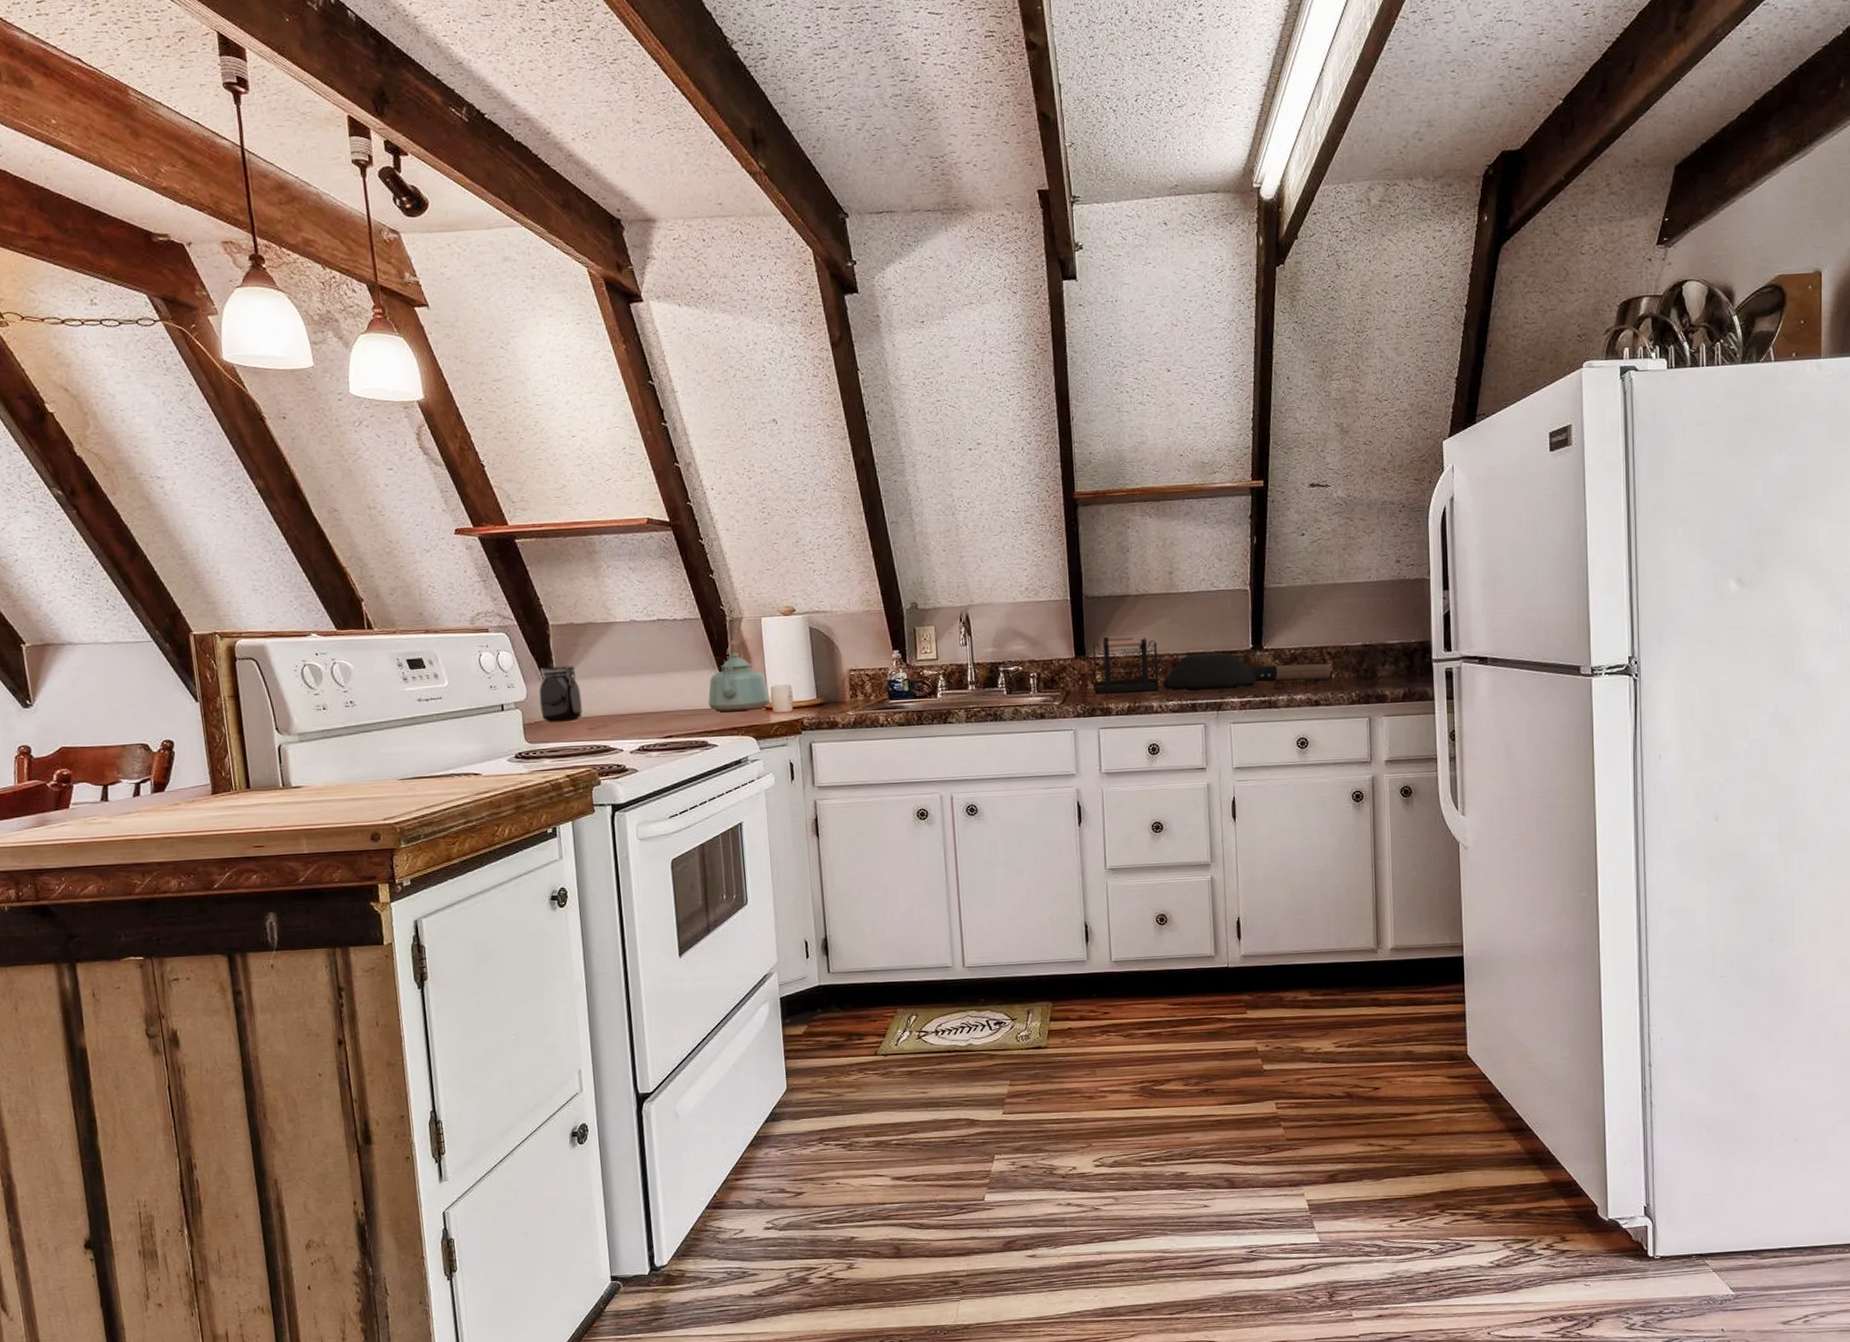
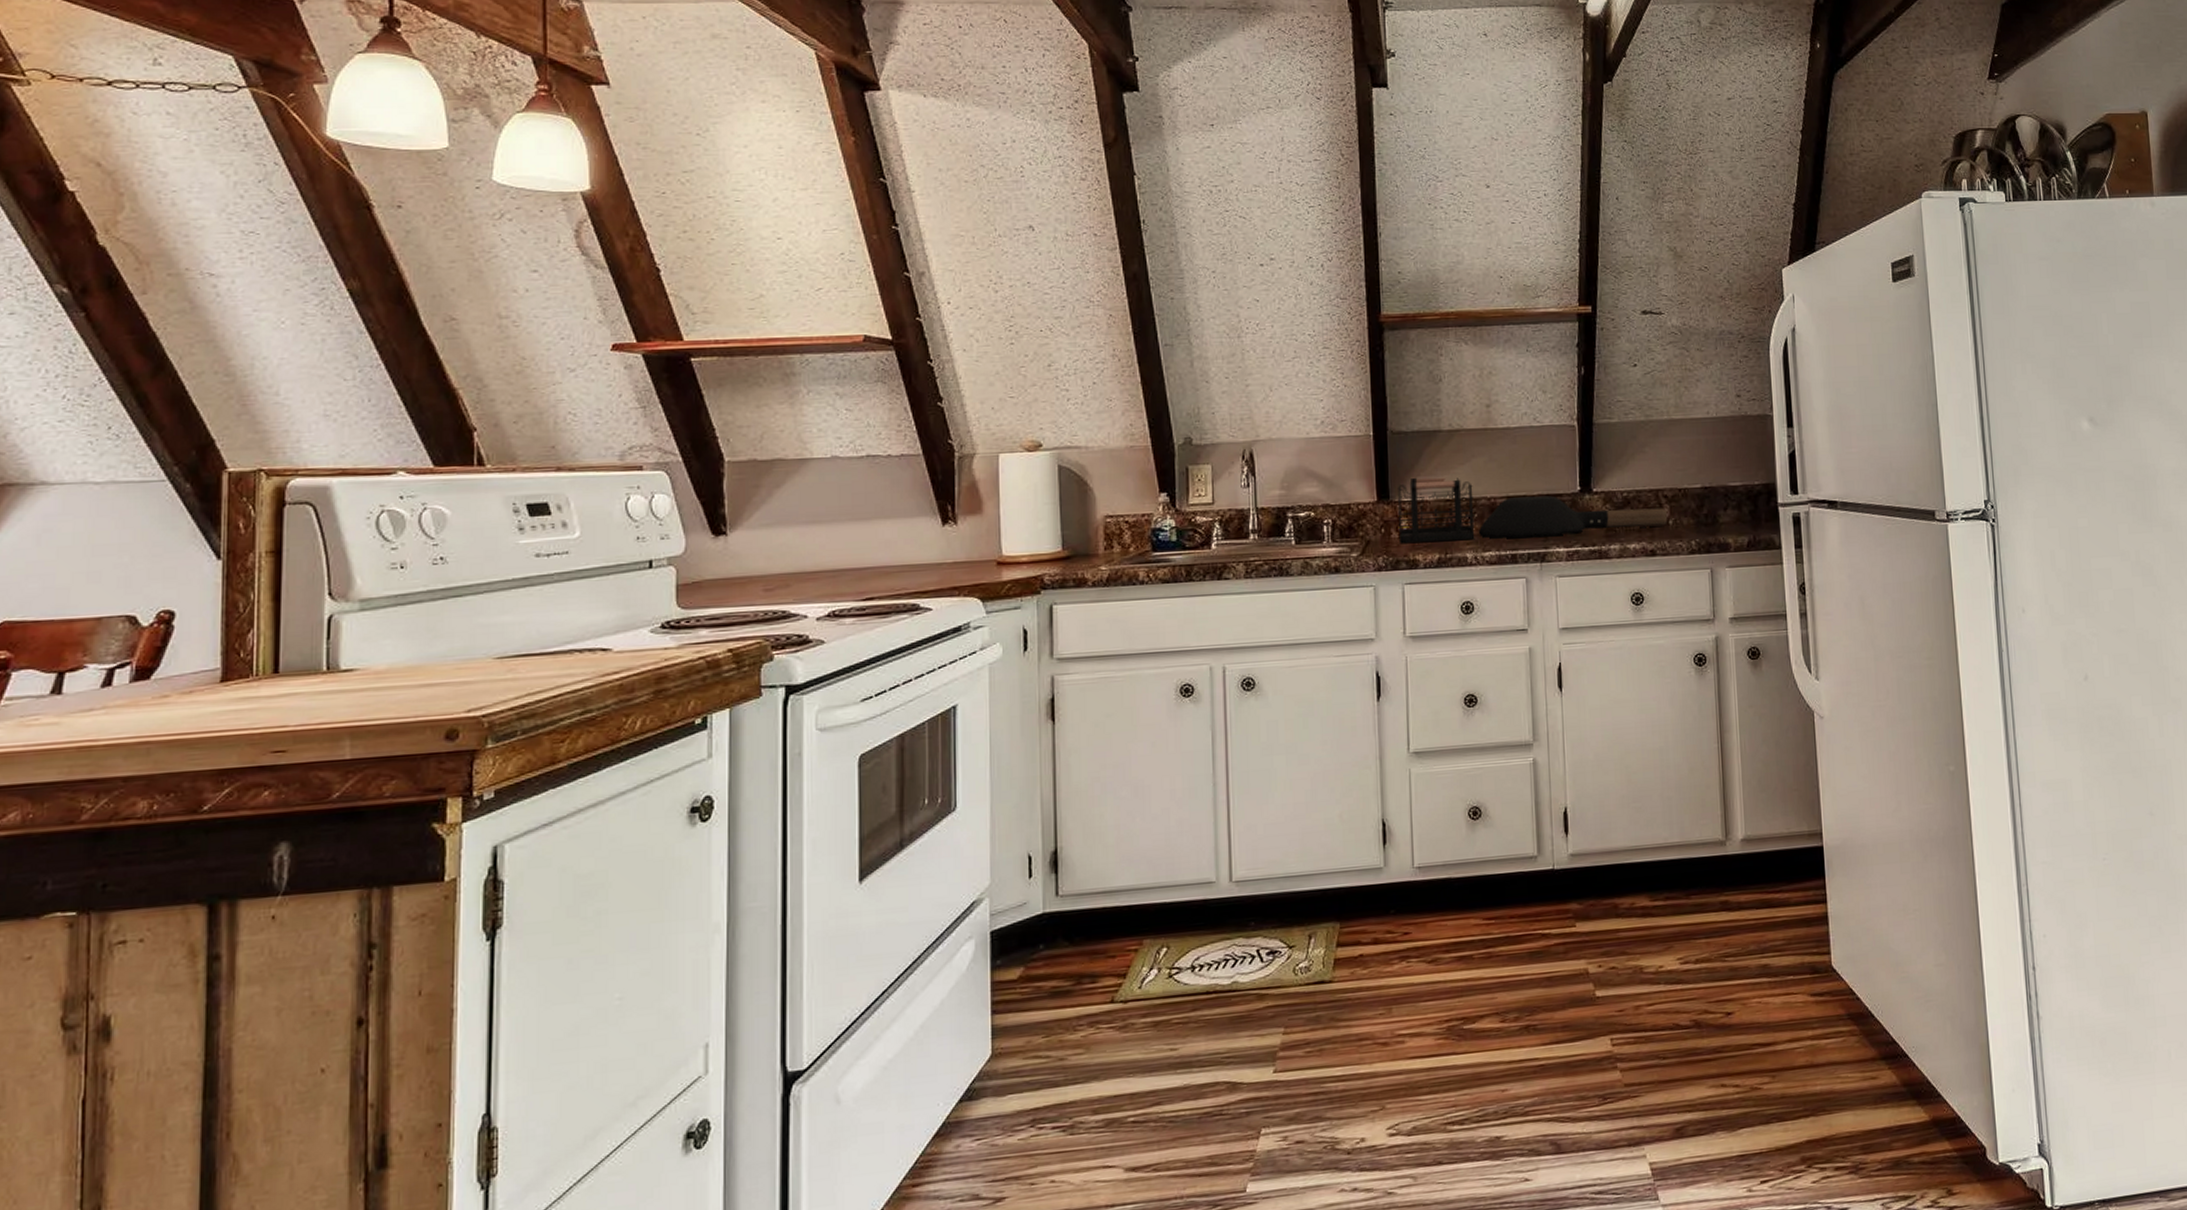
jar: present [539,666,582,723] -> none [702,512,758,584]
kettle: present [708,640,771,713] -> none [924,481,1004,568]
mug: present [769,684,794,713] -> none [1004,533,1033,569]

